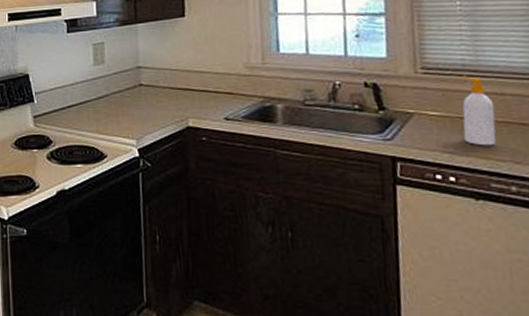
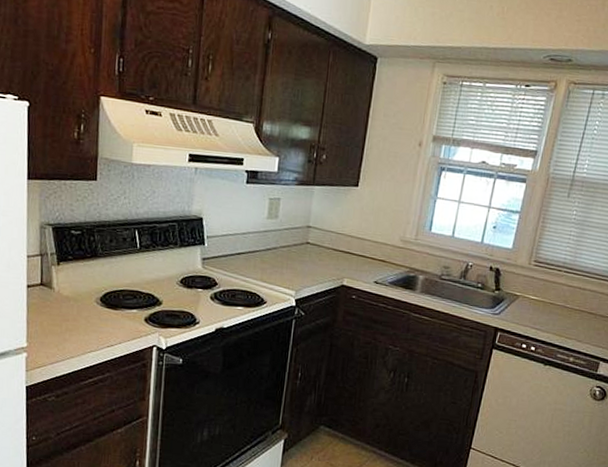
soap bottle: present [459,77,497,146] -> none [549,273,577,327]

